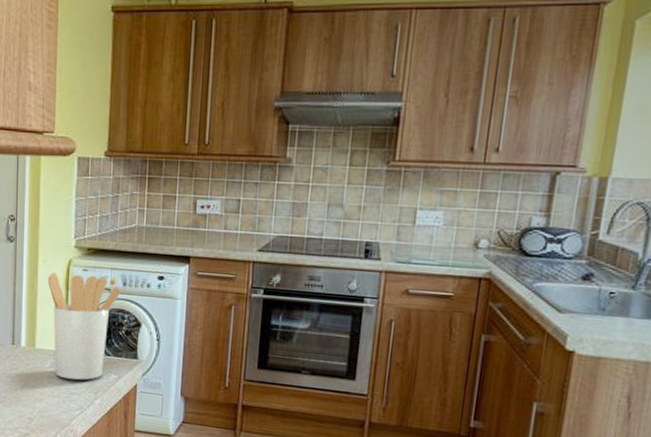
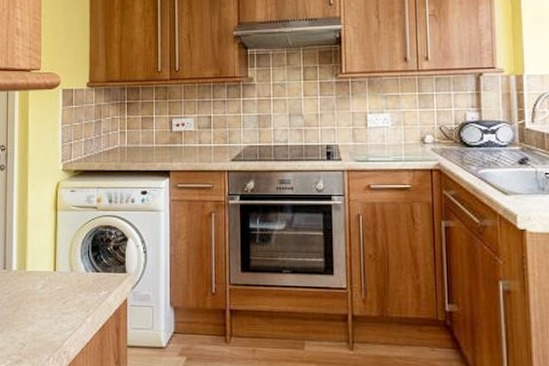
utensil holder: present [47,272,121,380] -> none [37,195,107,300]

